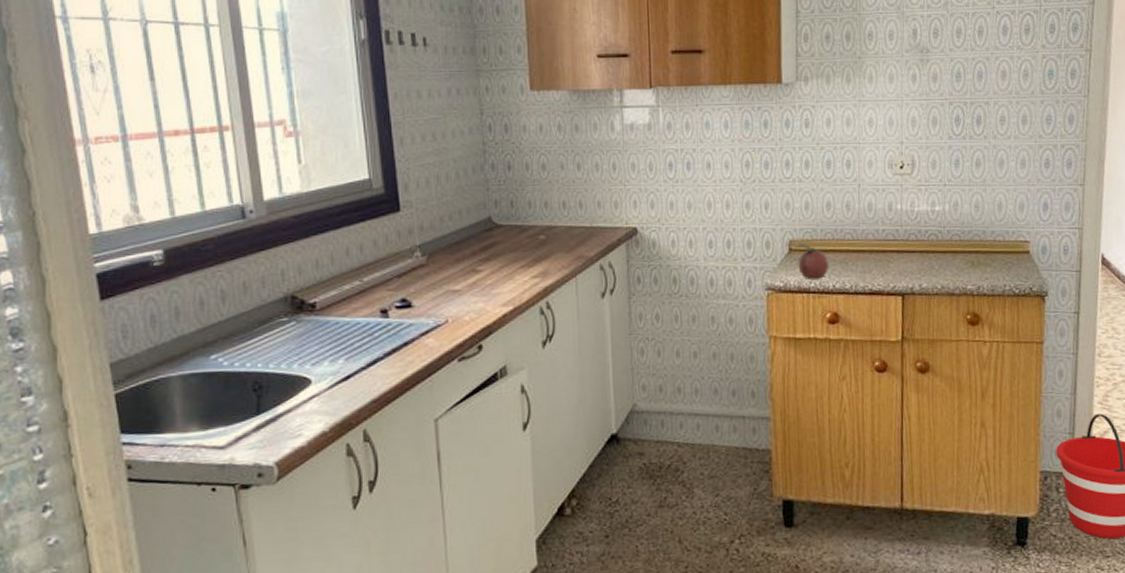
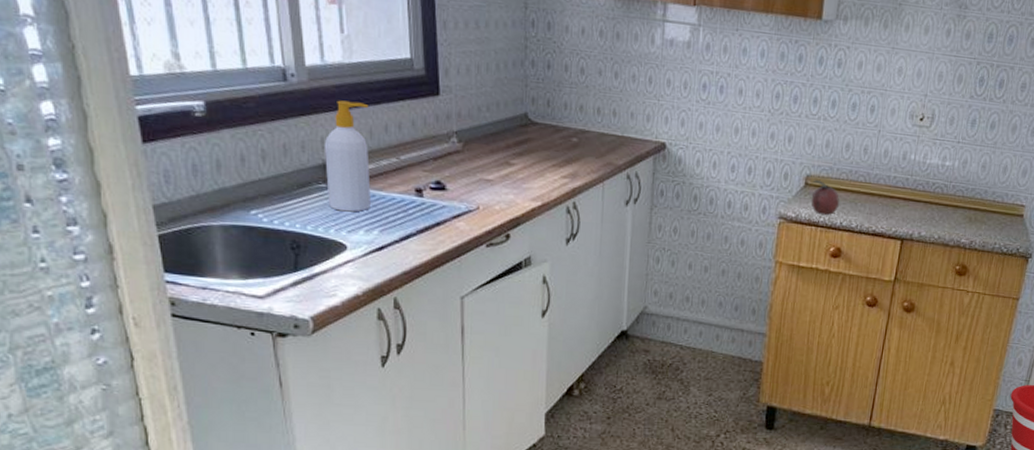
soap bottle: none [284,229,334,344] -> present [323,100,371,212]

